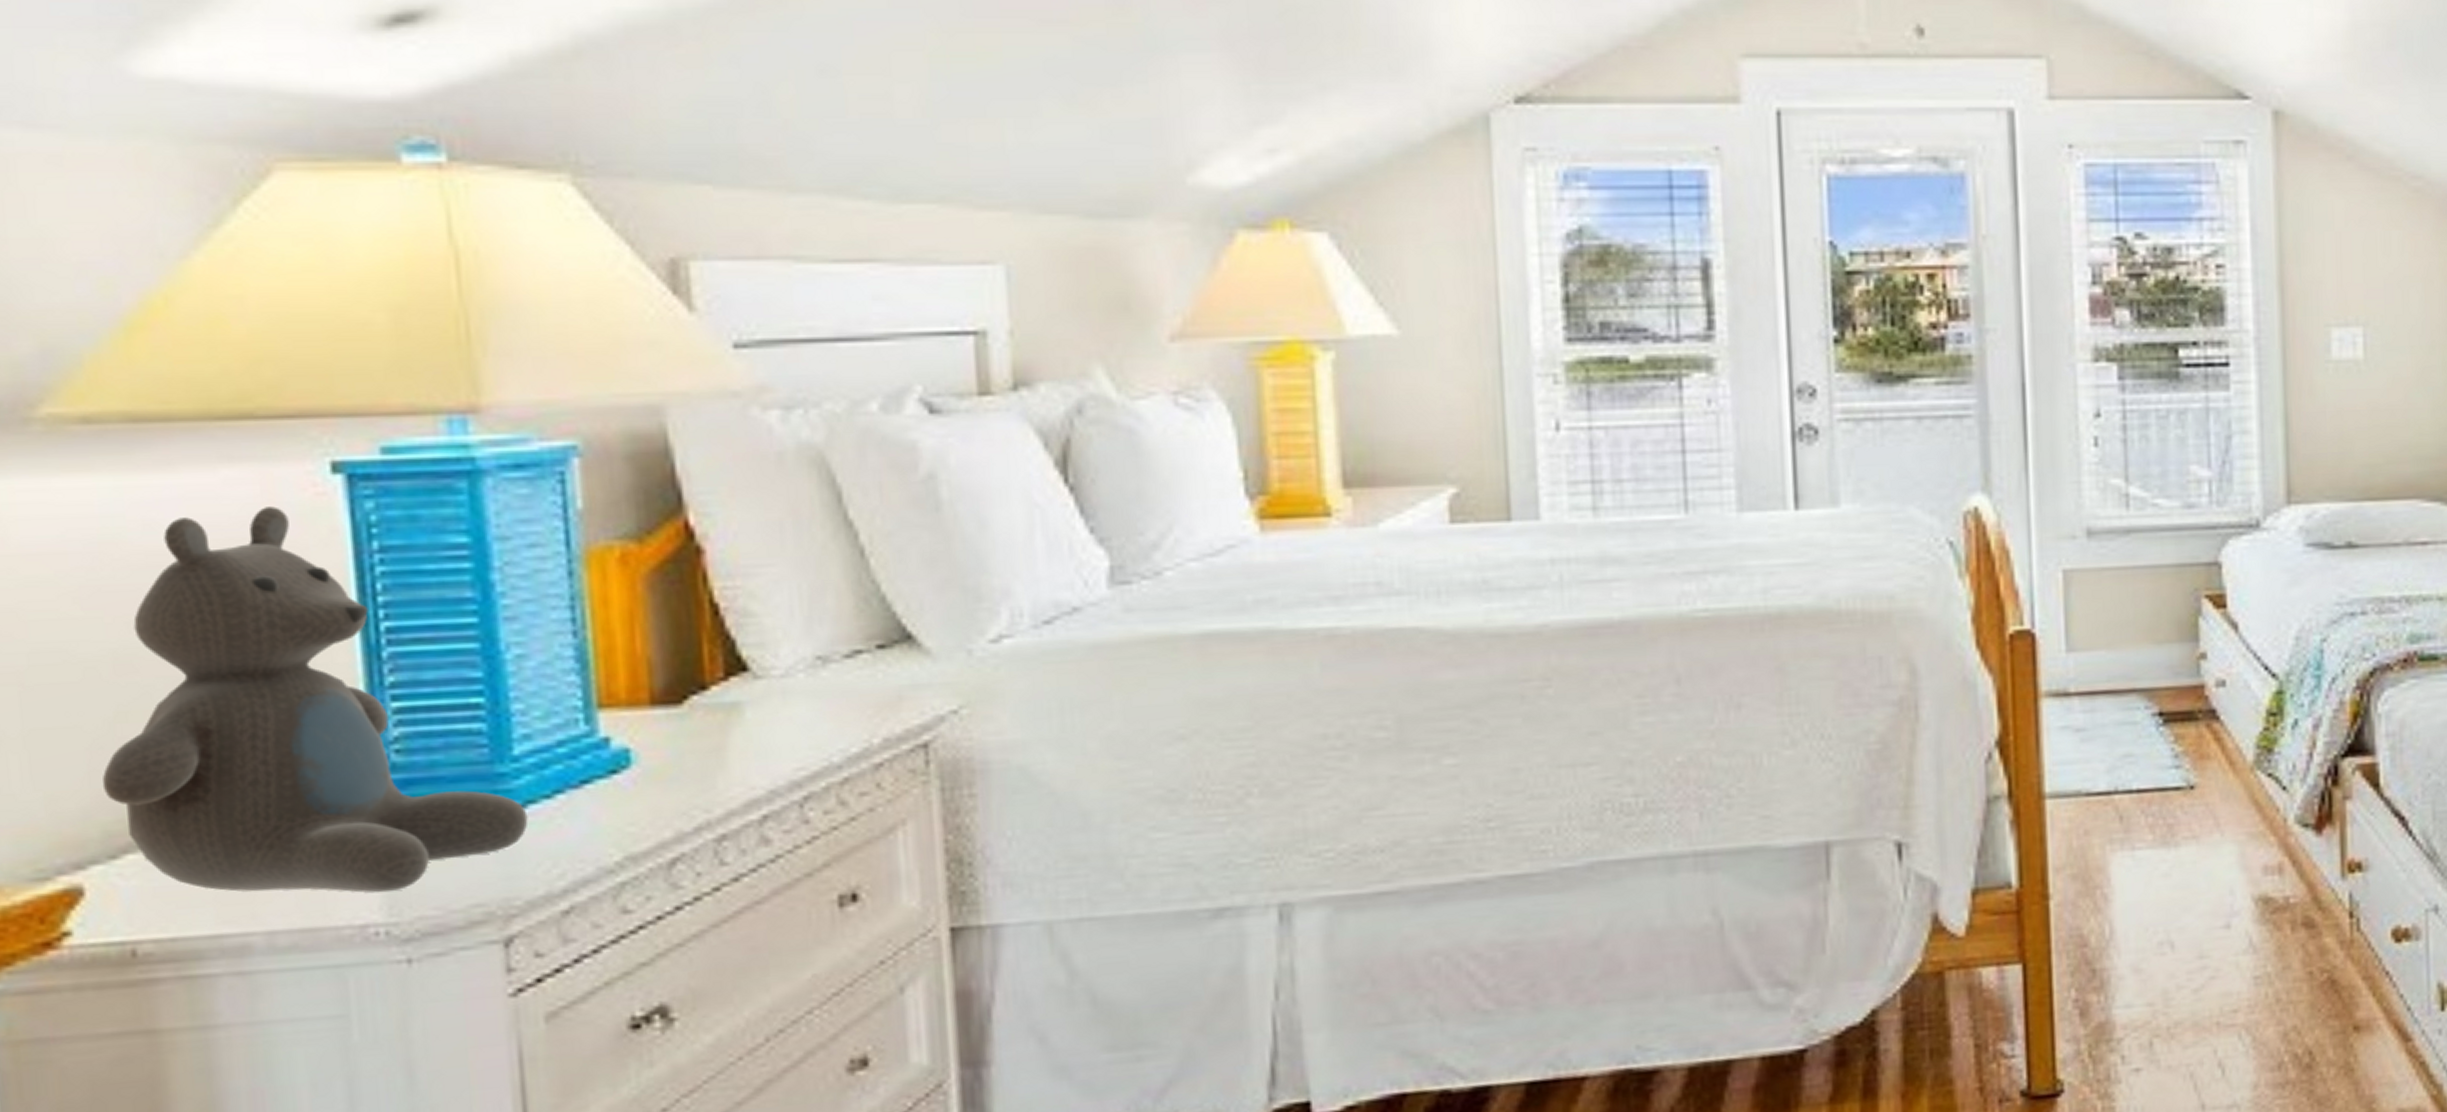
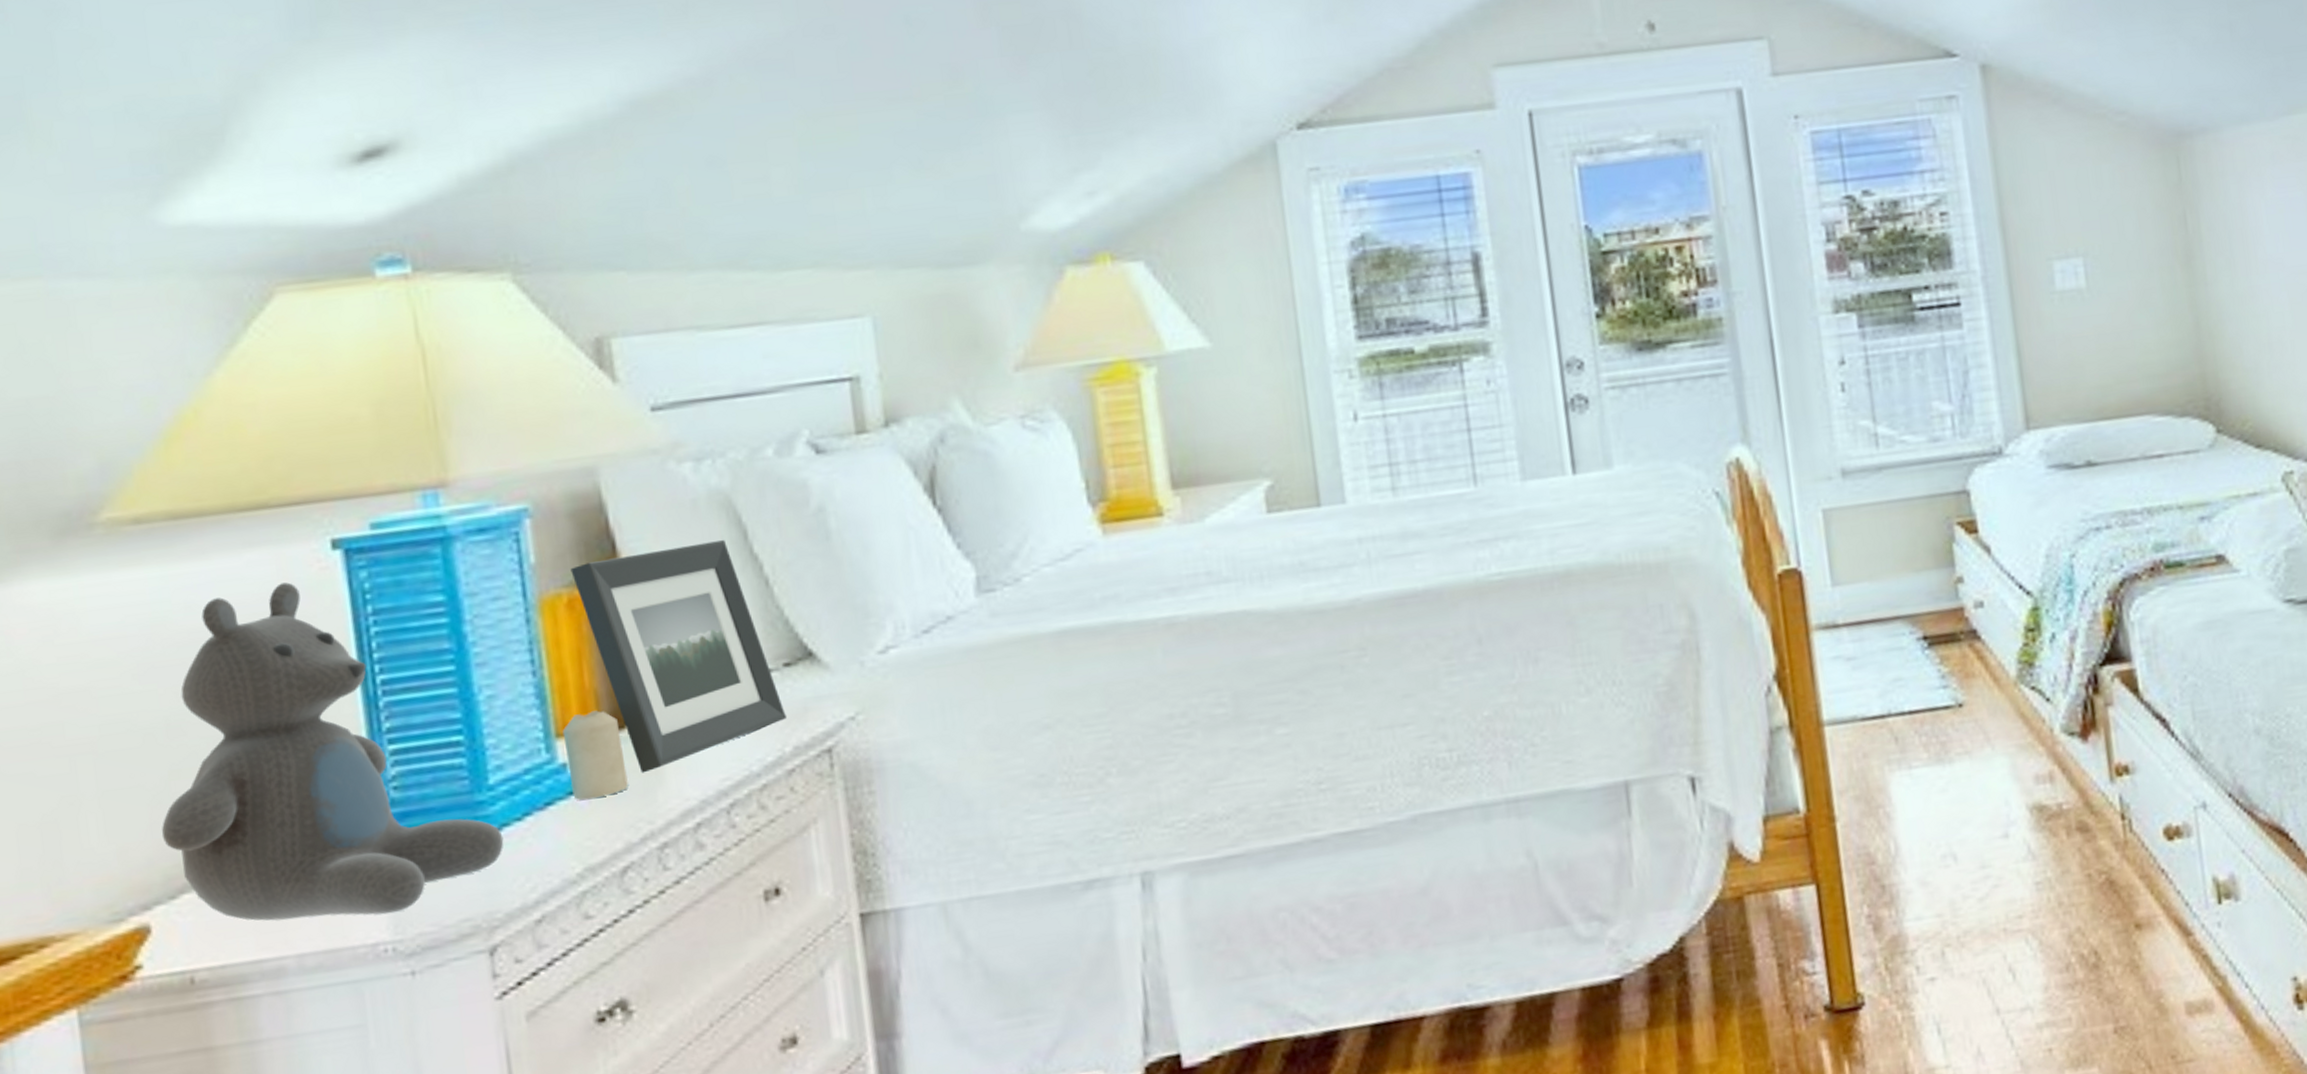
candle: none [606,681,683,781] -> present [562,710,628,800]
picture frame: none [625,500,876,756] -> present [570,539,786,774]

